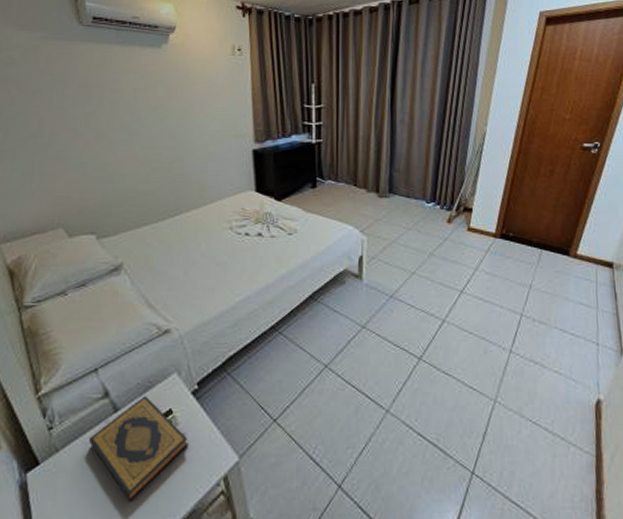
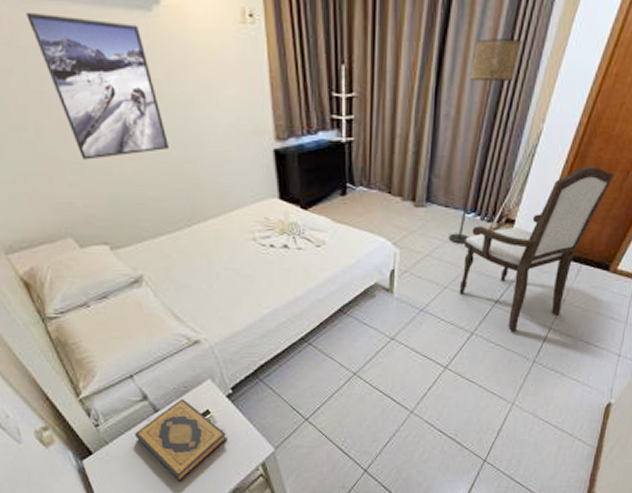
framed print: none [61,50,162,160] -> present [26,11,169,160]
floor lamp: none [412,63,459,231] -> present [448,38,522,244]
armchair: none [426,161,556,320] -> present [459,166,614,333]

